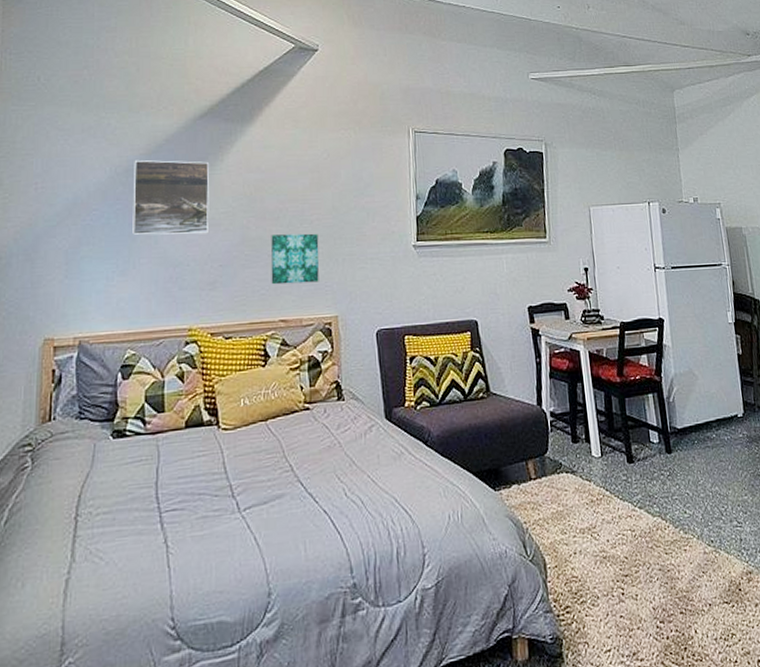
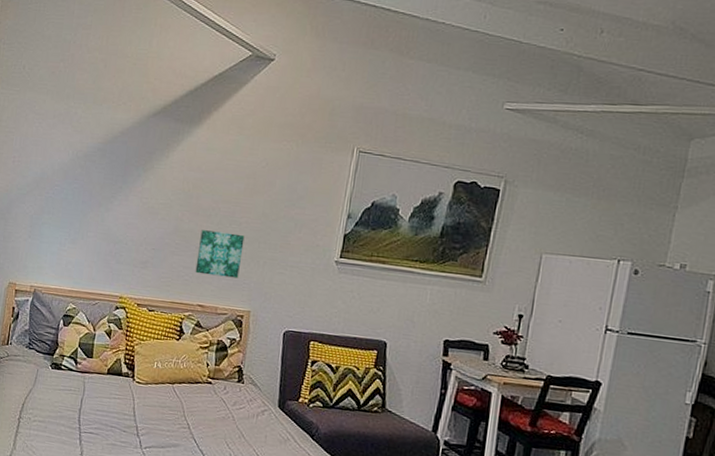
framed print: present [133,159,209,235] -> none [84,147,155,220]

